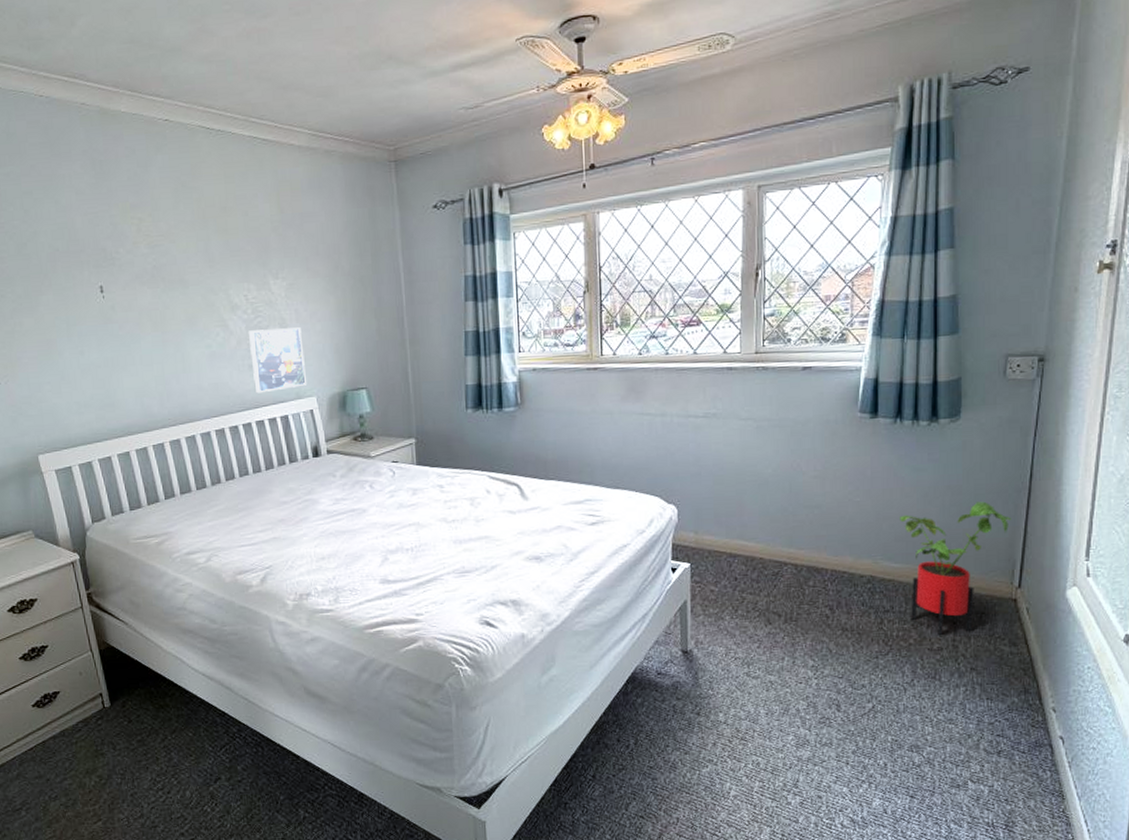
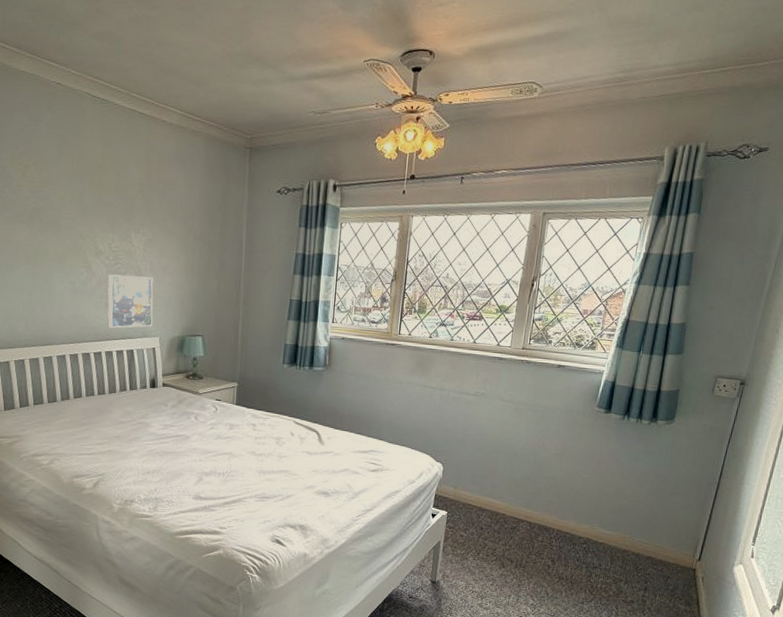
house plant: present [900,501,1011,635] -> none [613,489,701,591]

